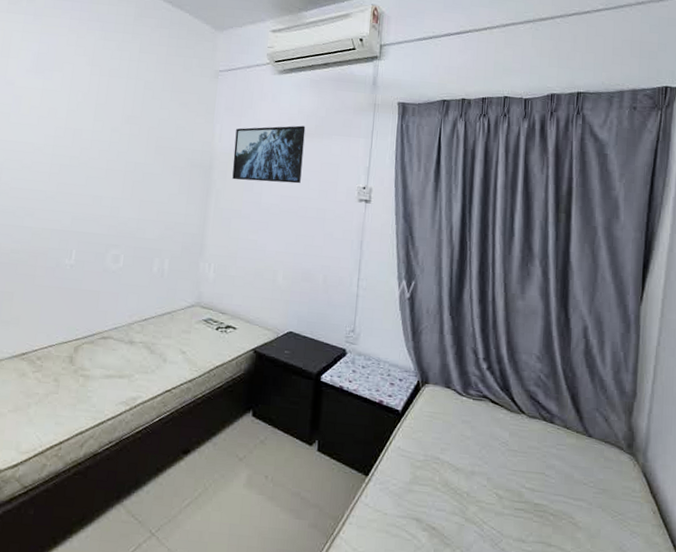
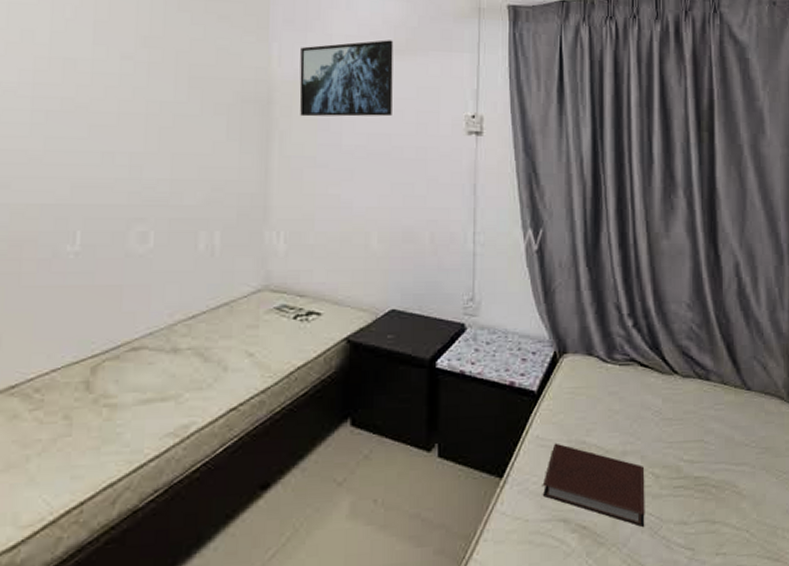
notebook: none [401,455,490,537] -> present [543,443,645,527]

